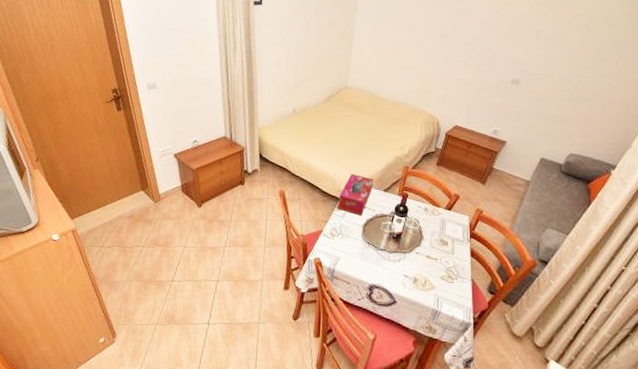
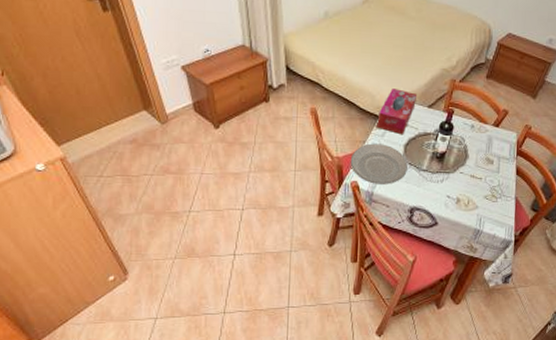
plate: none [313,223,366,262] -> present [350,143,408,185]

